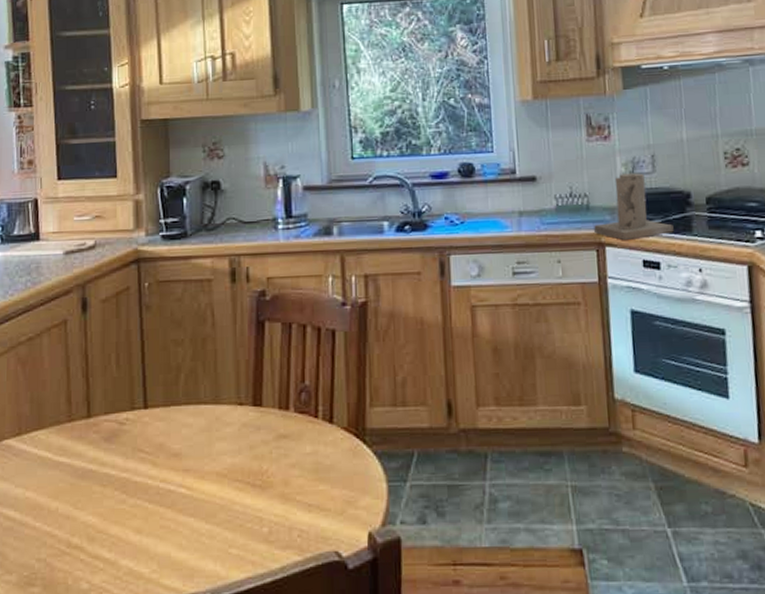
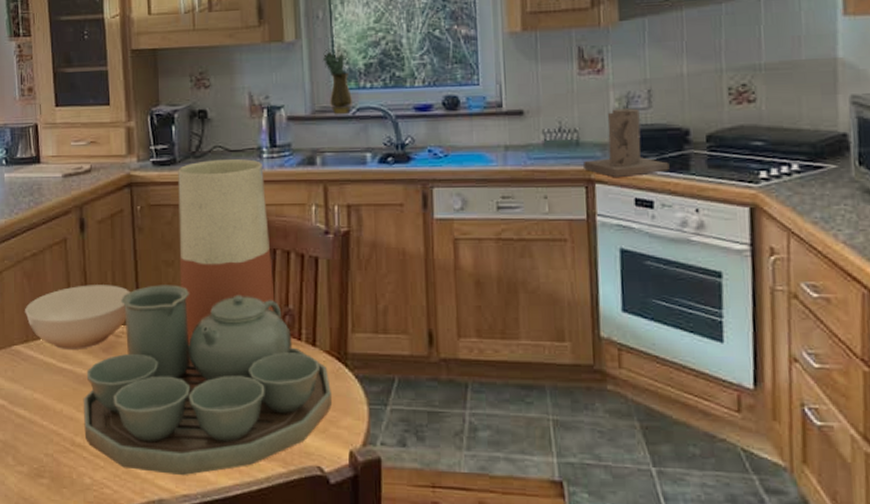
bowl: none [18,368,136,441] -> present [25,285,130,349]
tea set: none [81,365,349,573] -> present [83,285,332,476]
vase: none [189,231,291,430] -> present [178,159,275,346]
vase: none [338,117,370,184] -> present [322,48,353,115]

